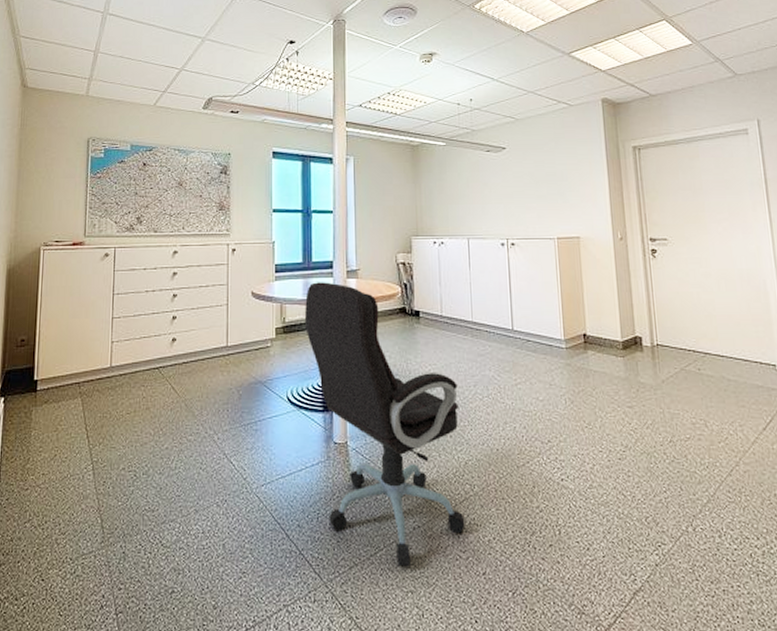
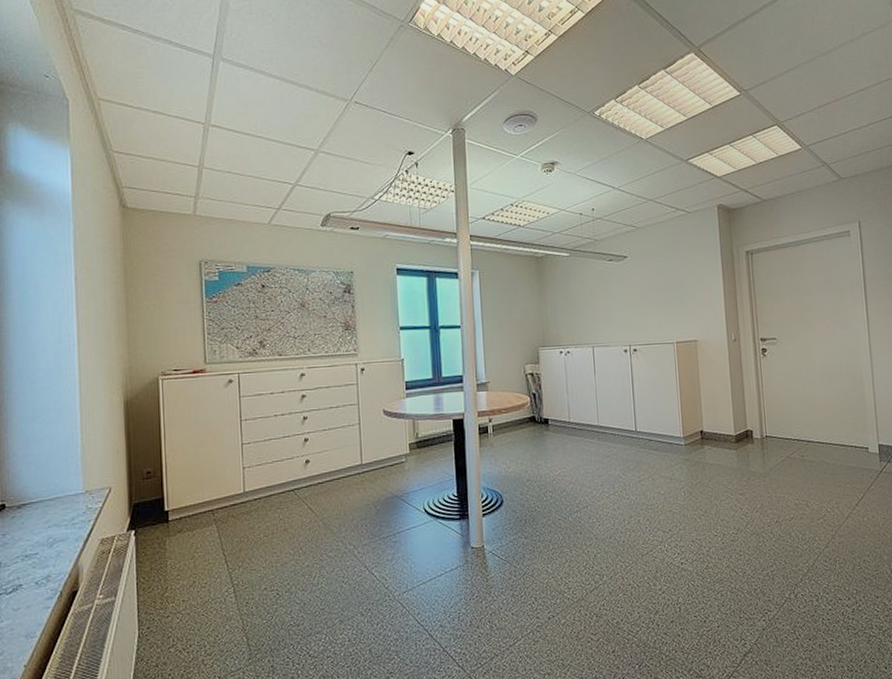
office chair: present [305,282,465,567] -> none [437,396,596,653]

